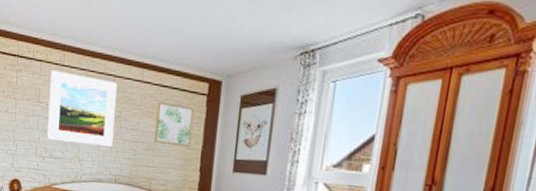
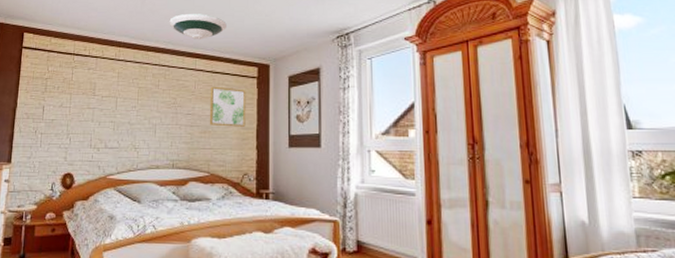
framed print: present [47,70,117,148] -> none [102,65,171,133]
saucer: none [117,16,179,48] -> present [169,14,227,40]

